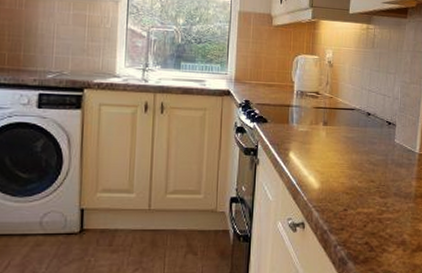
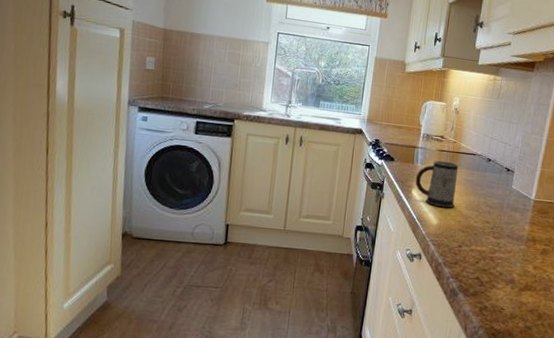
mug: none [292,118,337,170] -> present [415,160,459,208]

